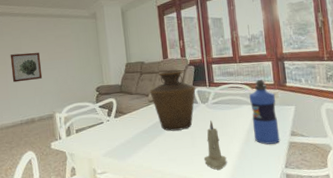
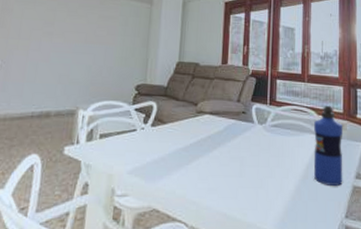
wall art: present [10,52,43,83] -> none [33,28,76,64]
vase: present [149,70,196,131] -> none [199,79,254,153]
candle: present [203,121,227,170] -> none [251,147,278,210]

